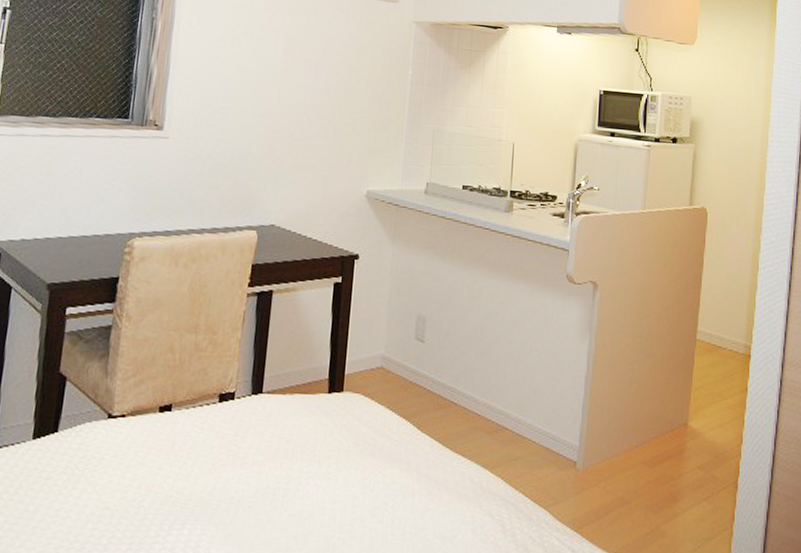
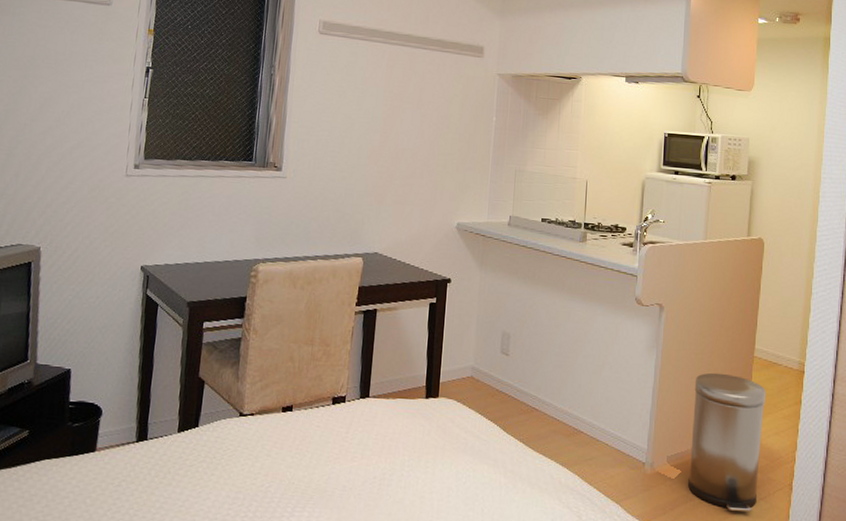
pedal bin: none [624,358,710,515] -> present [688,372,766,513]

